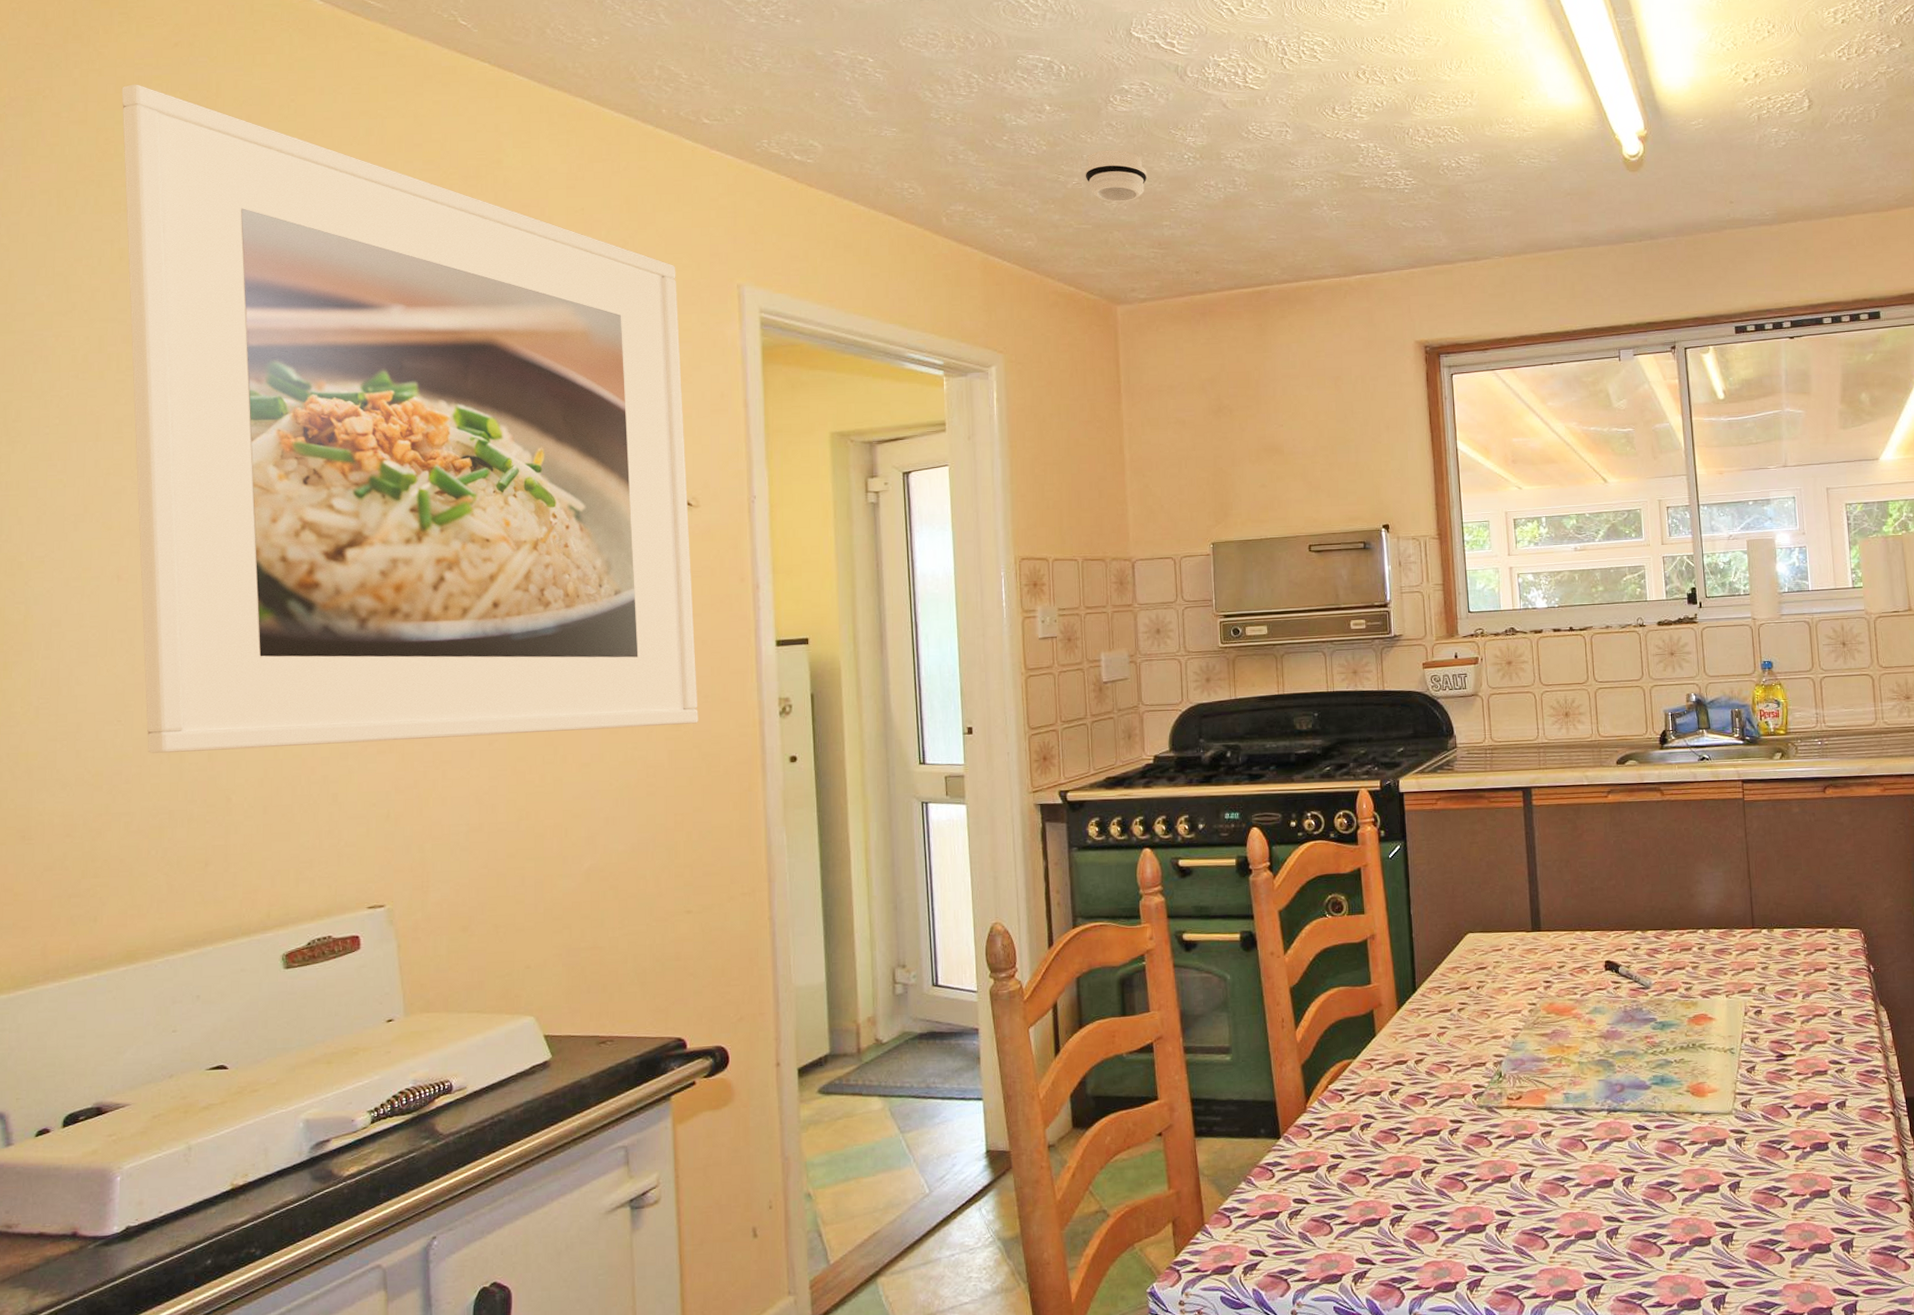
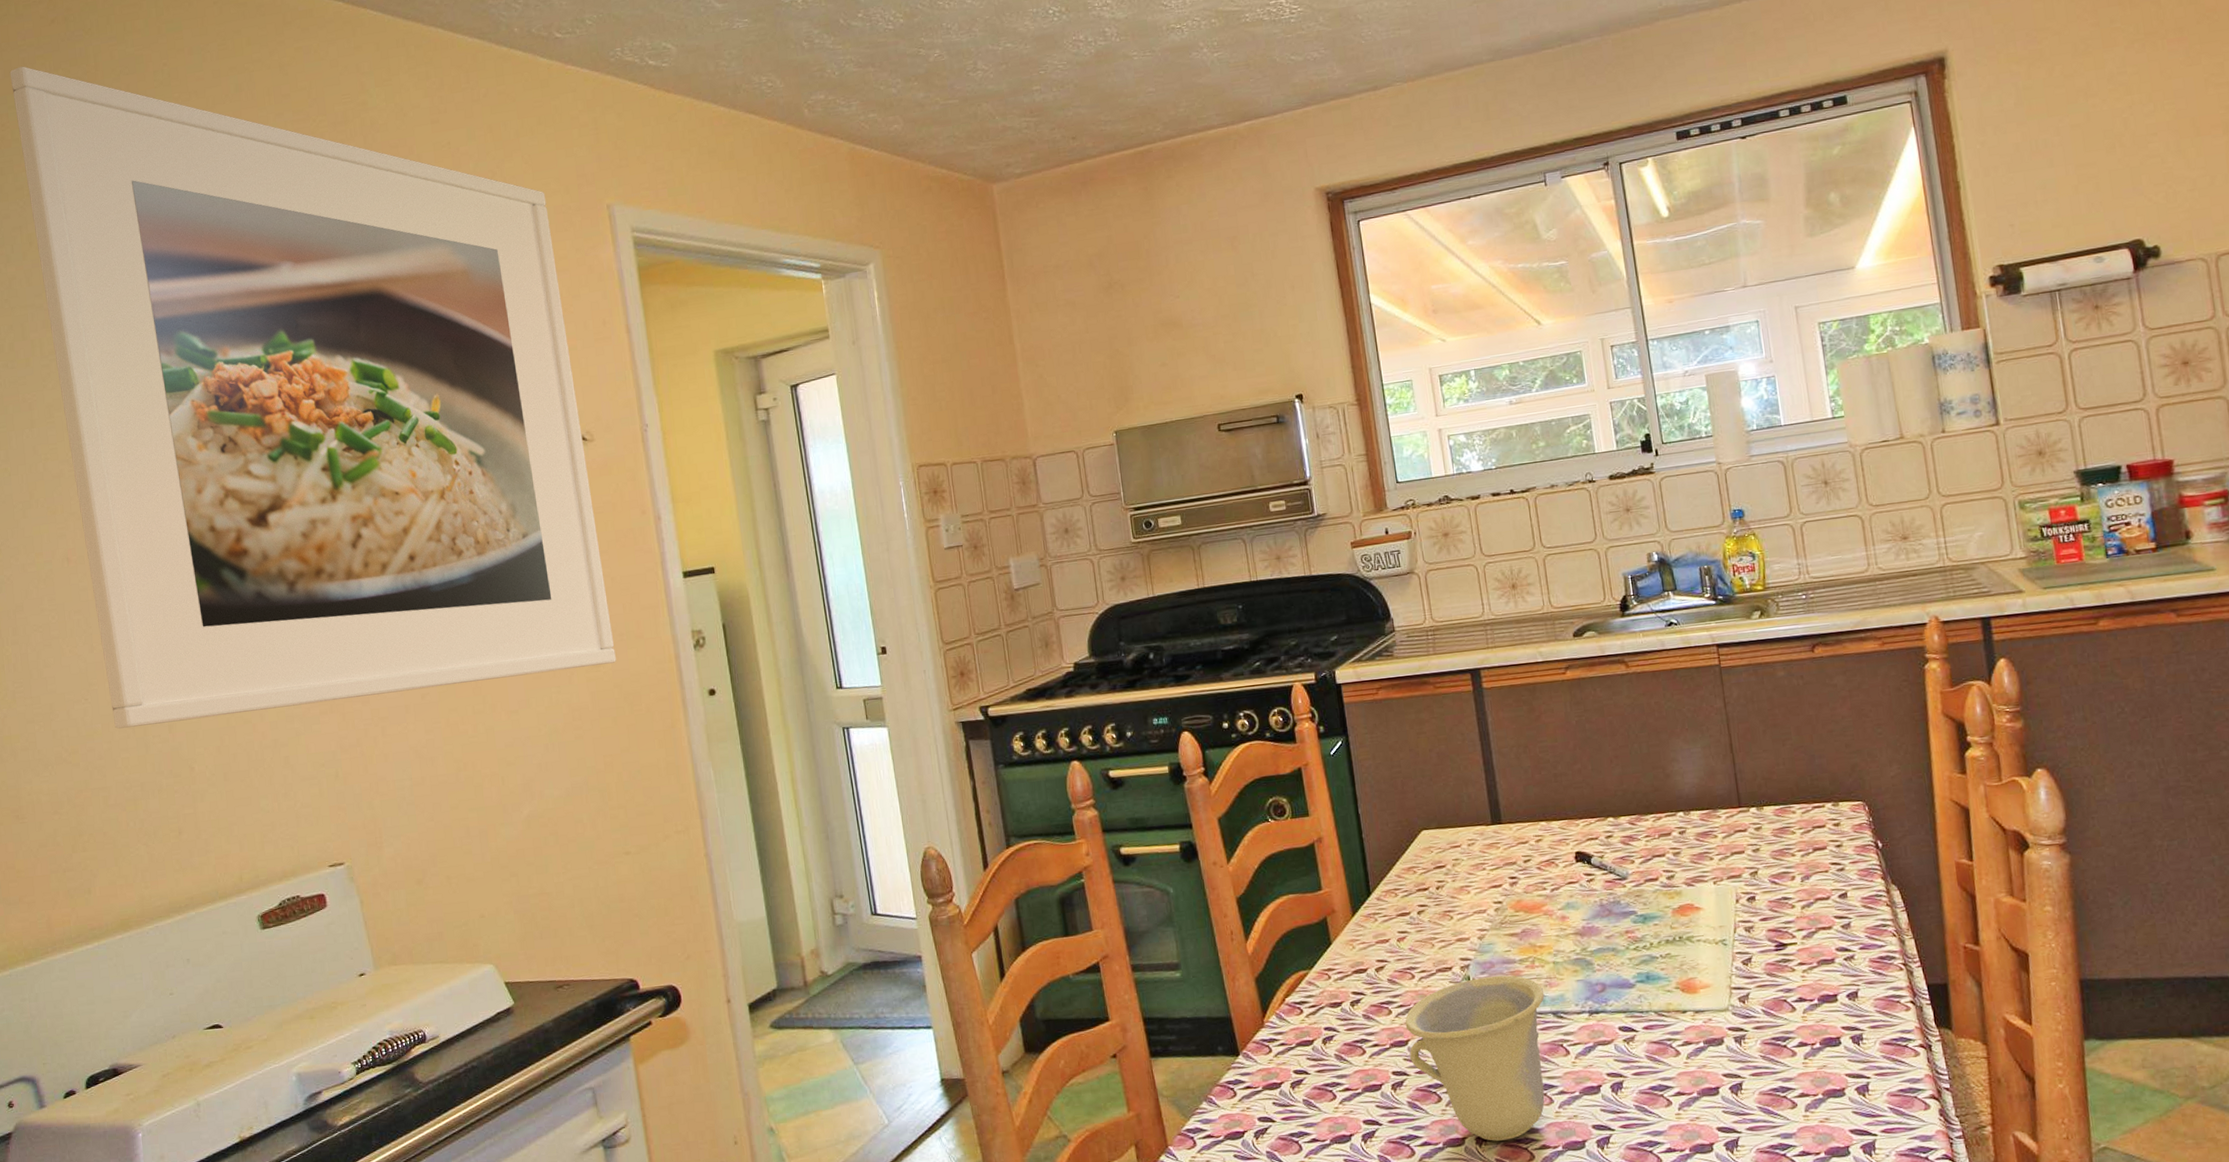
smoke detector: present [1085,150,1148,203] -> none [945,13,1012,71]
cup: none [1438,1072,1569,1229] -> present [1405,975,1545,1141]

